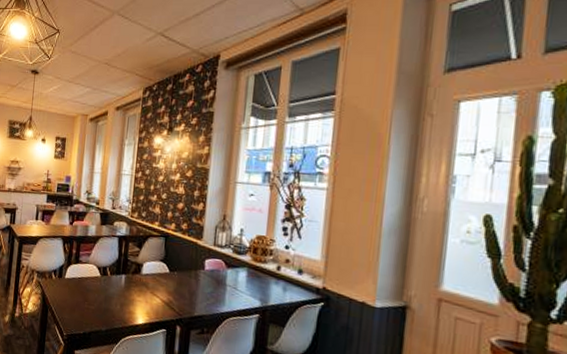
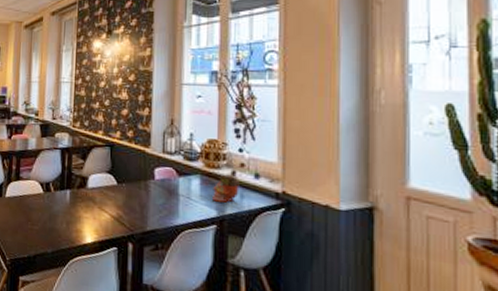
succulent planter: none [257,268,284,295] -> present [212,173,240,203]

